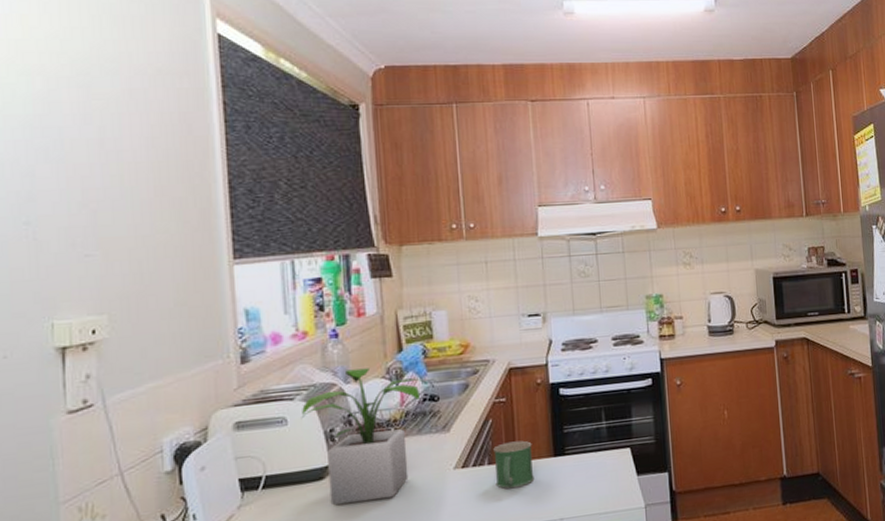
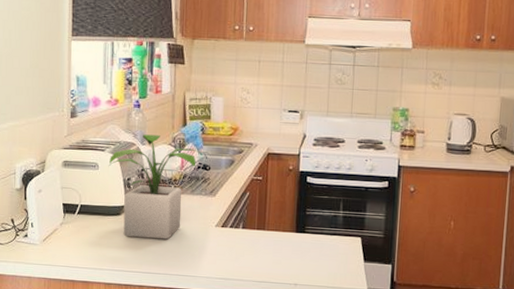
mug: present [493,440,535,489] -> none [246,213,279,251]

